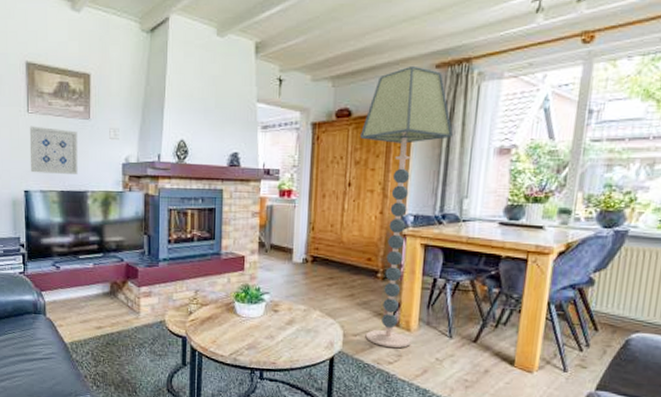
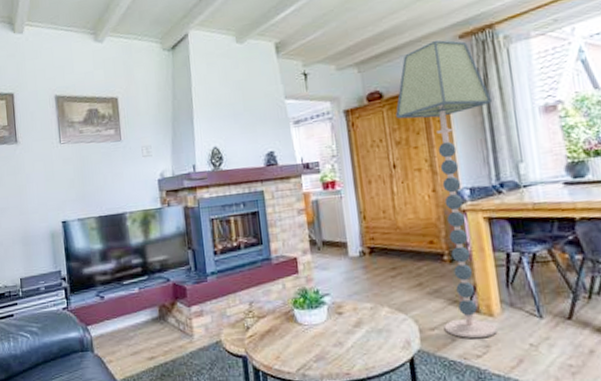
wall art: present [29,126,78,175] -> none [62,154,114,202]

